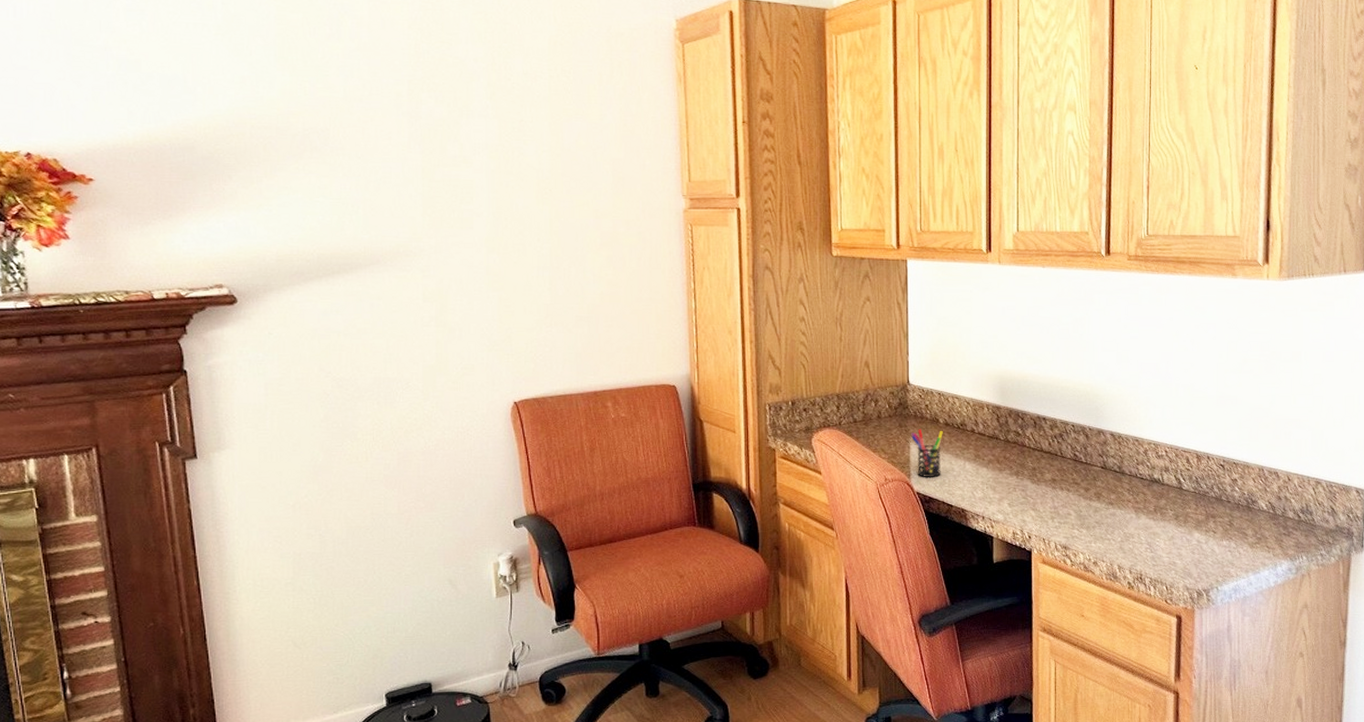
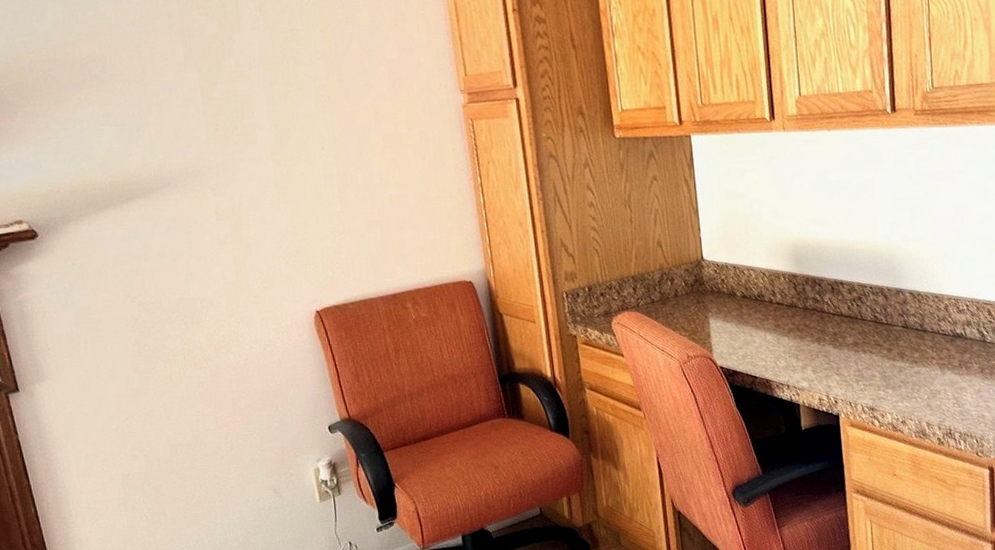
pen holder: present [911,429,943,477] -> none [709,304,742,351]

